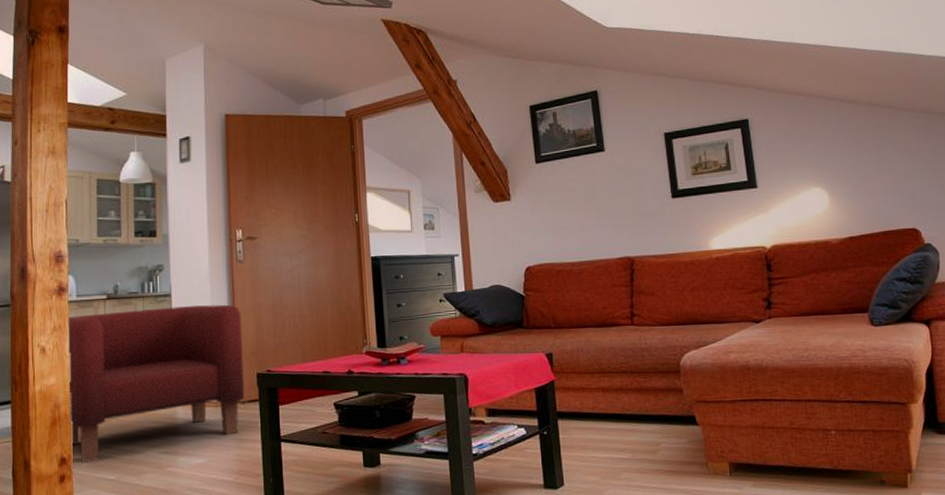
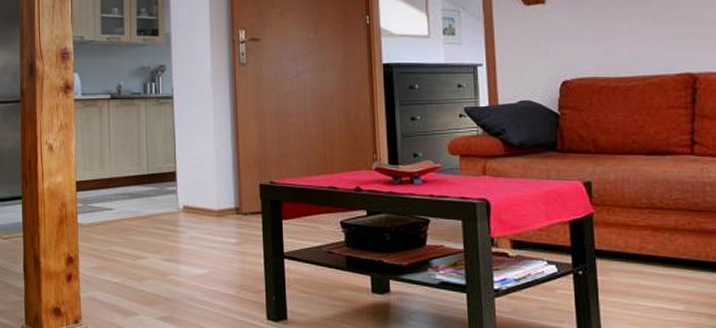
armchair: present [68,304,245,462] -> none [73,109,247,263]

